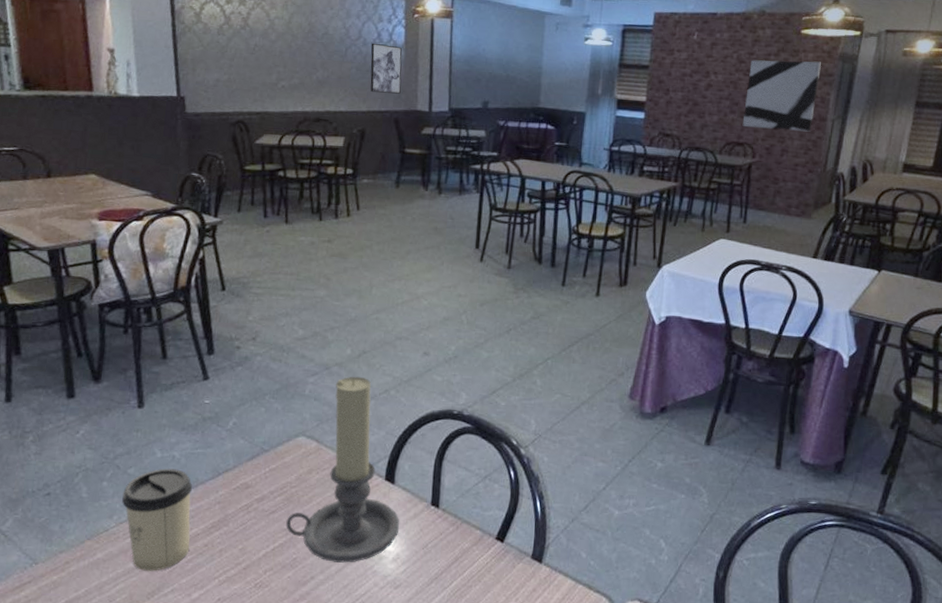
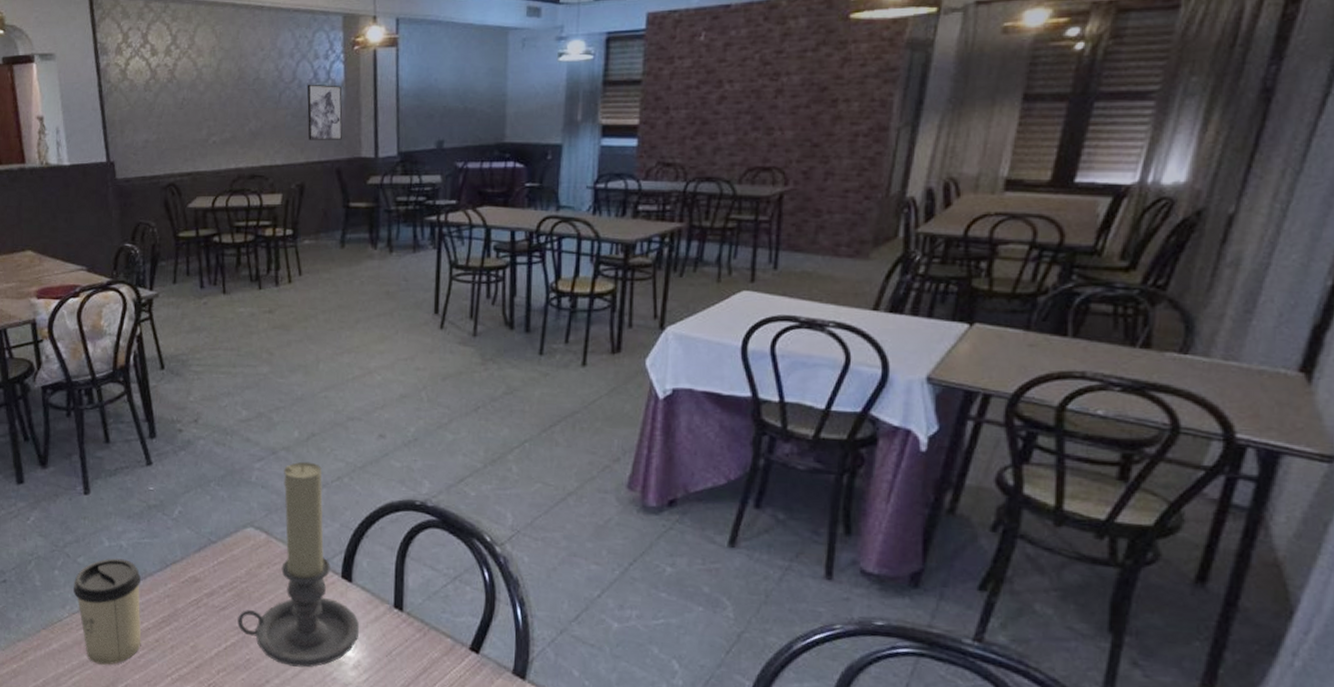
wall art: present [742,60,821,132] -> none [769,53,879,147]

